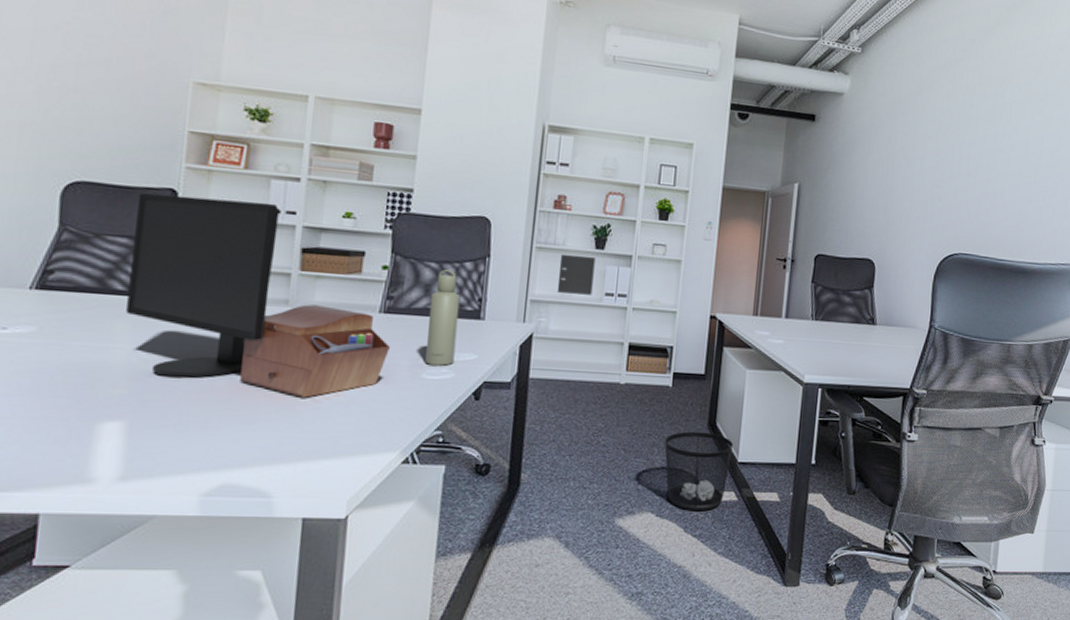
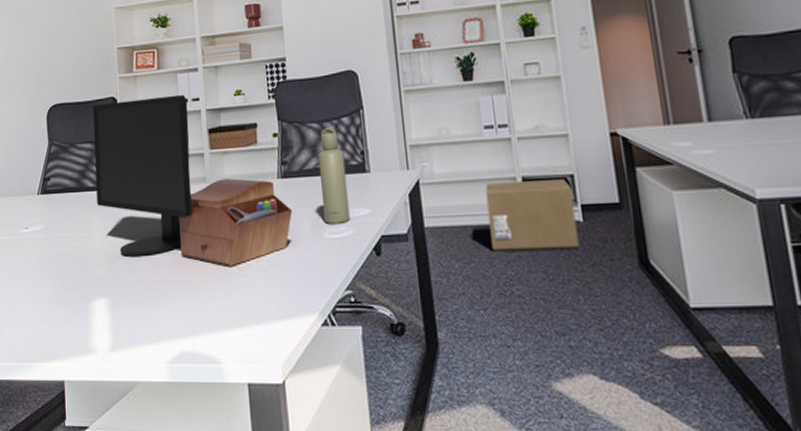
binder: present [556,254,595,295] -> none [429,89,470,133]
box: none [588,345,669,409] -> present [485,179,580,251]
waste bin: present [664,431,734,512] -> none [589,272,683,373]

